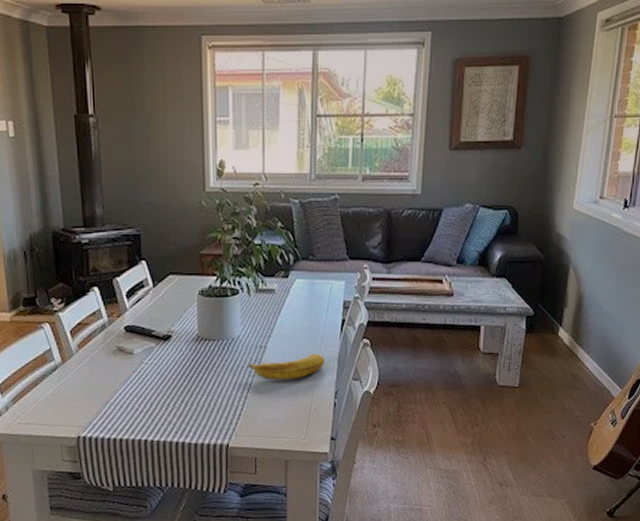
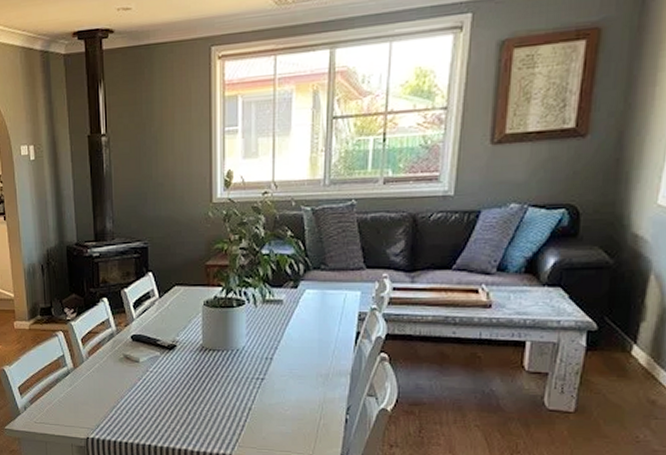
banana: present [248,353,325,380] -> none [253,366,336,393]

